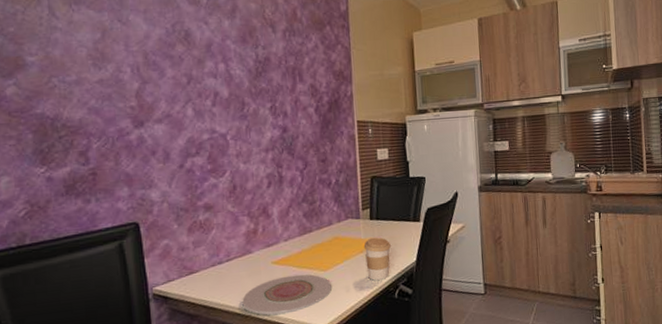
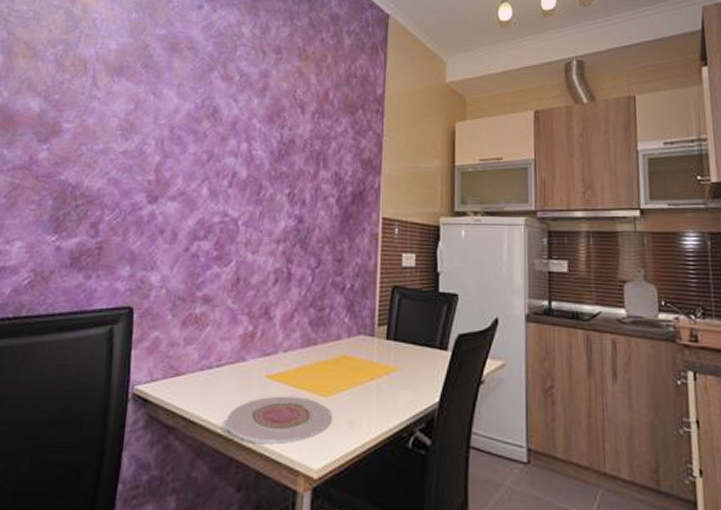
coffee cup: present [363,237,391,281] -> none [375,362,409,420]

